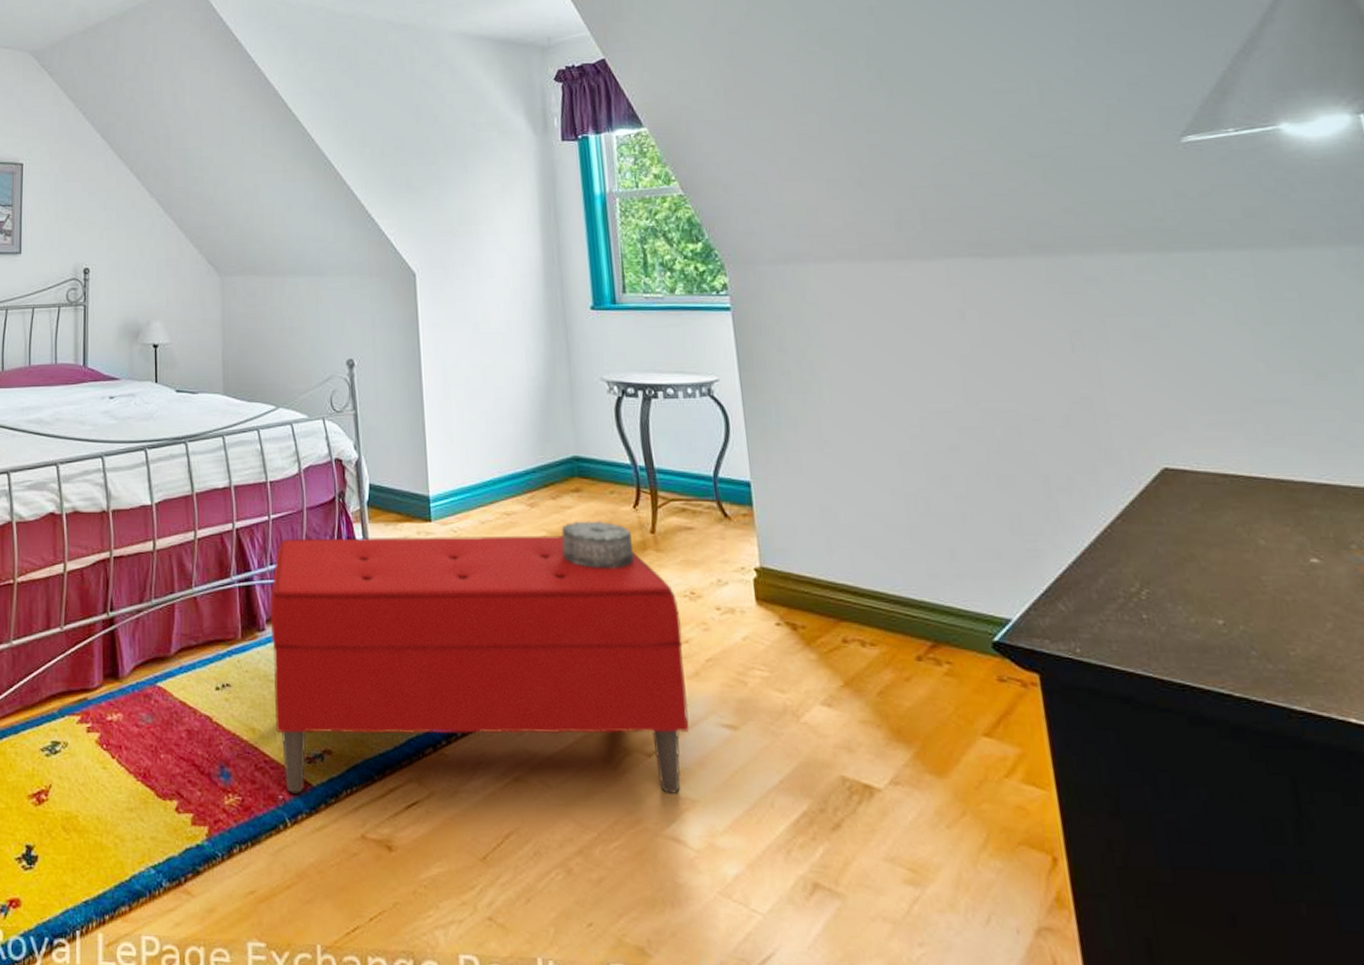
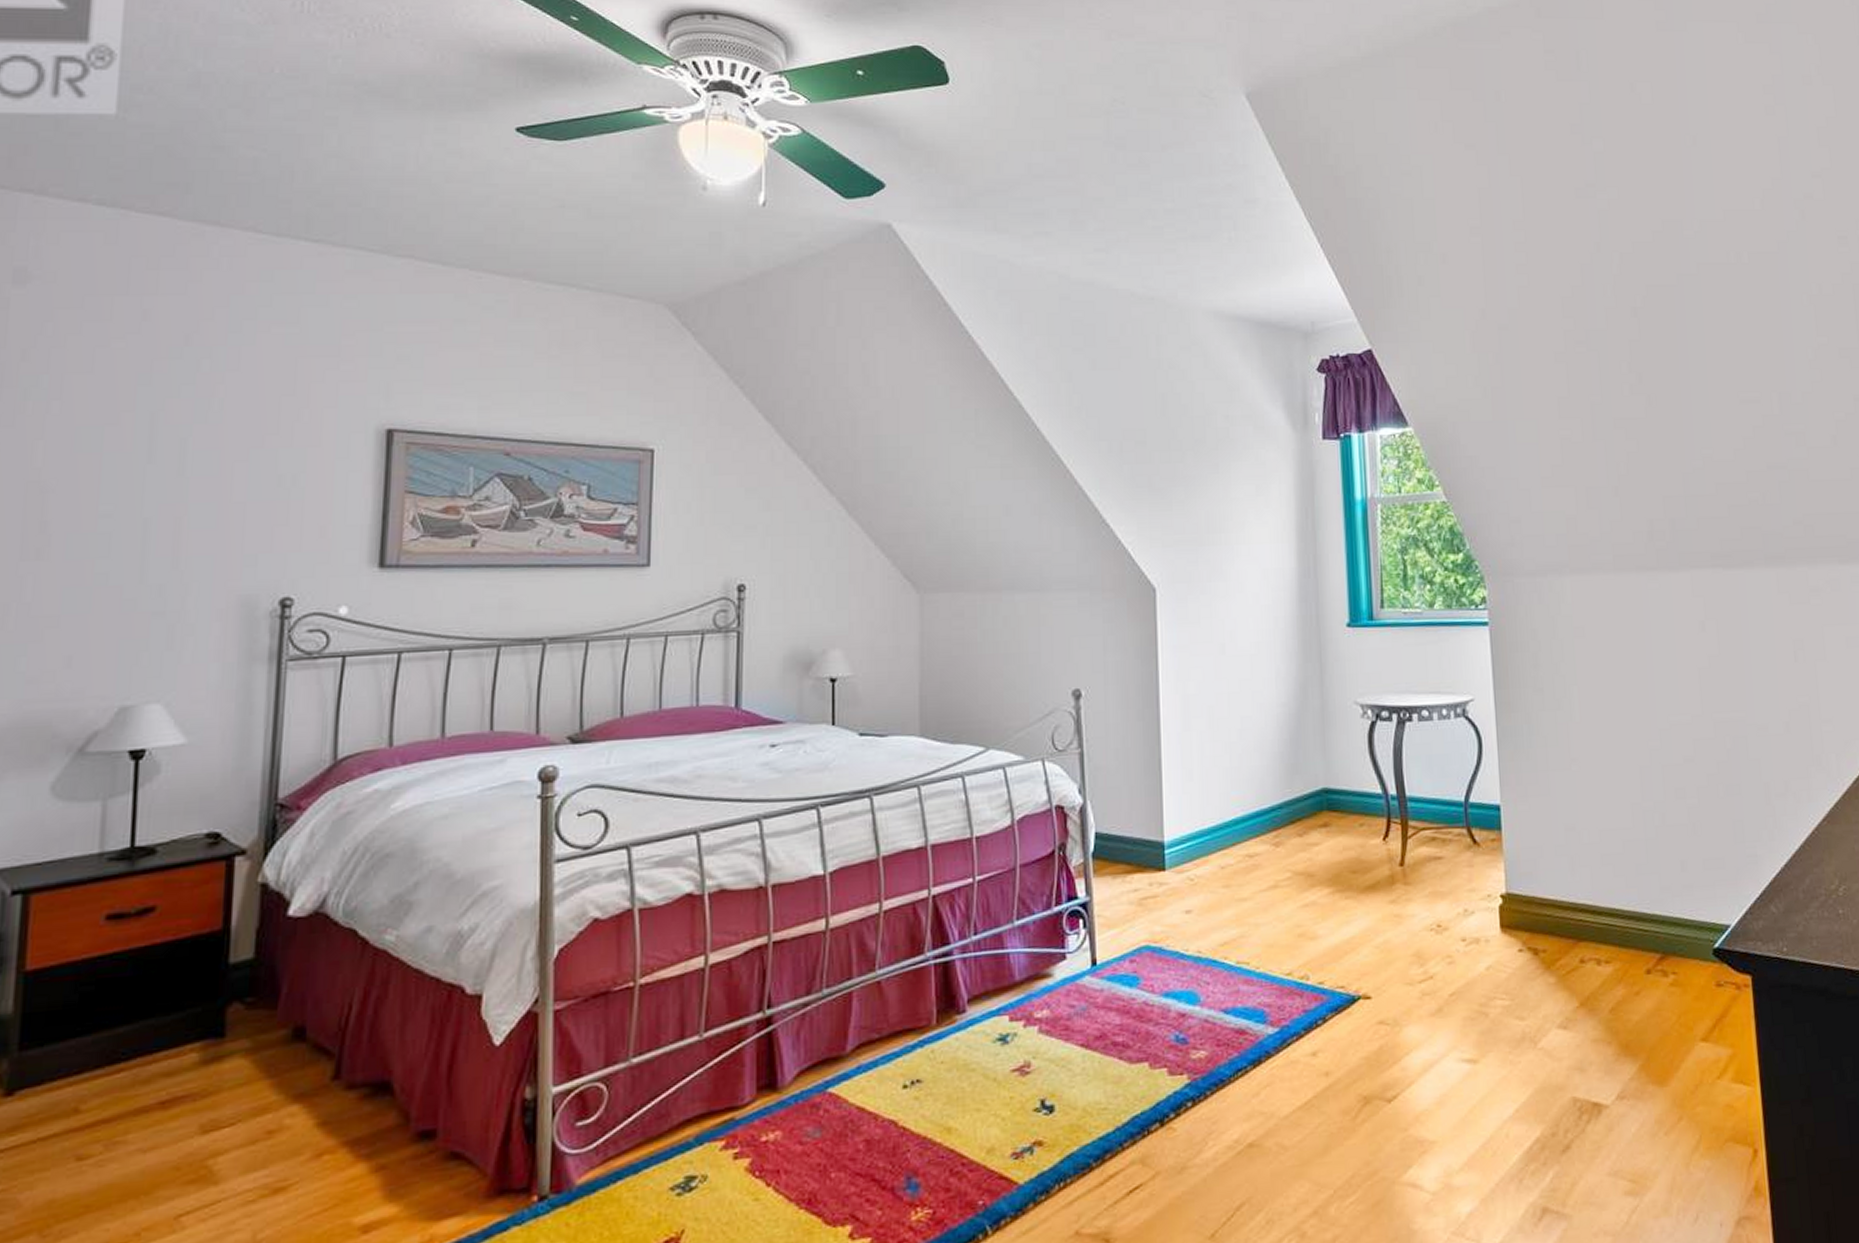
bench: present [270,535,690,794] -> none [972,875,1431,1197]
decorative box: present [561,521,635,568] -> none [1307,856,1382,908]

